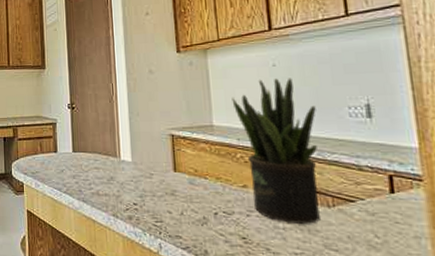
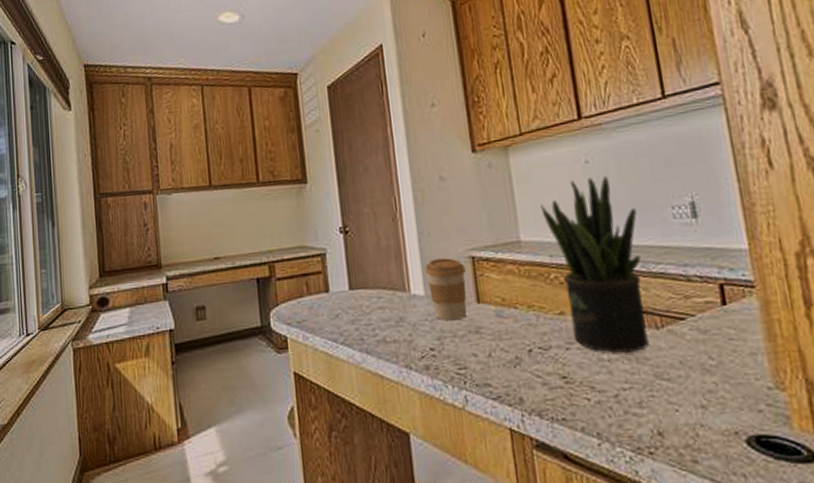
coffee cup: none [133,134,166,184] -> present [425,258,467,321]

